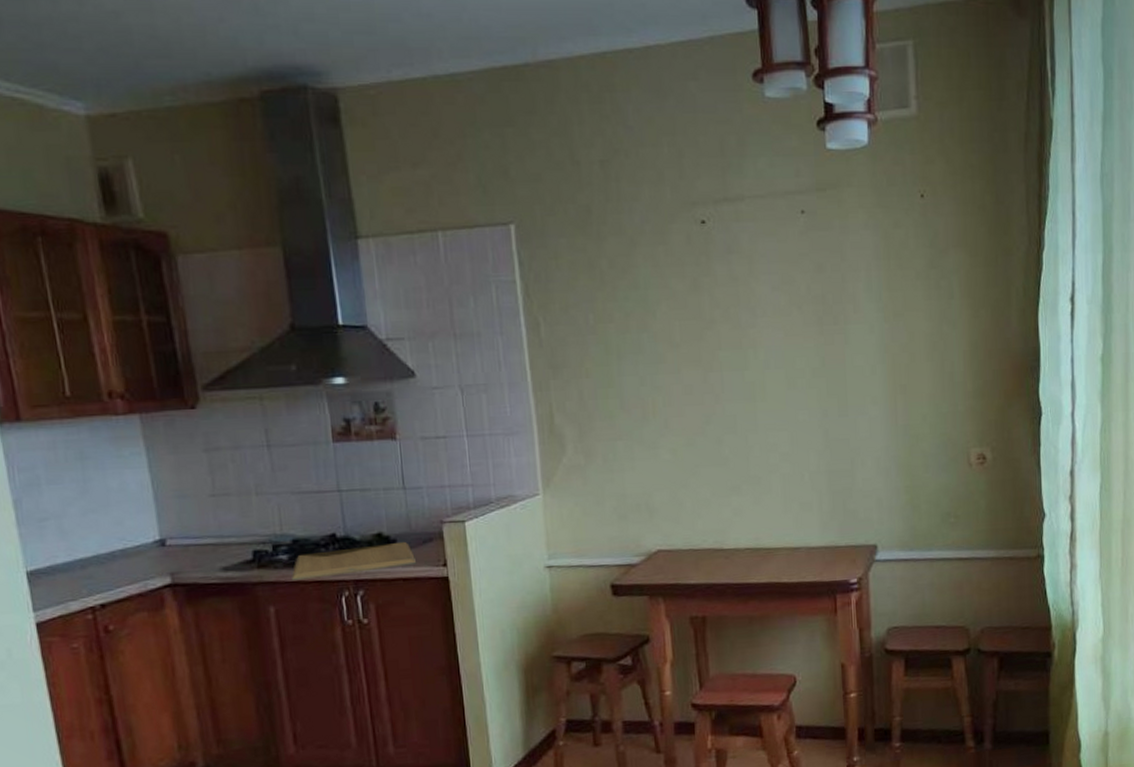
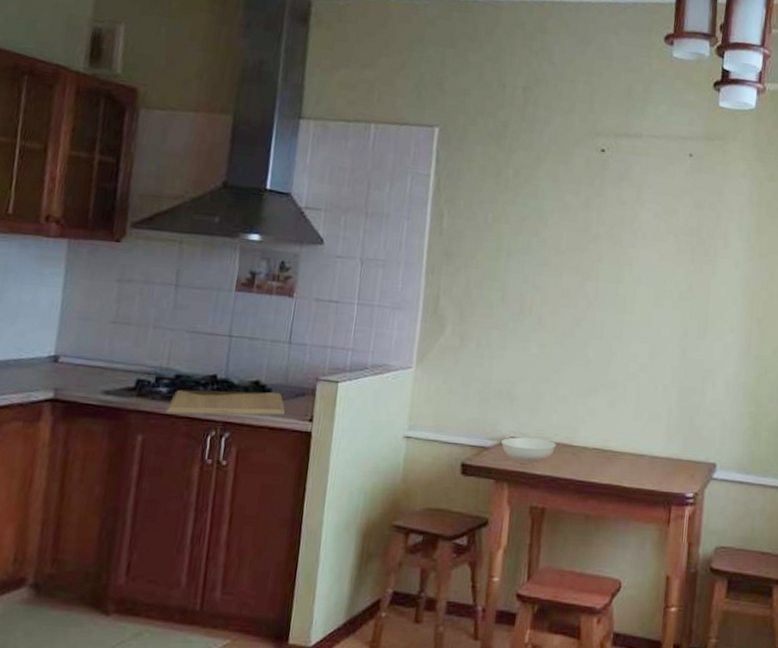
bowl: none [648,546,707,576] -> present [501,437,557,464]

